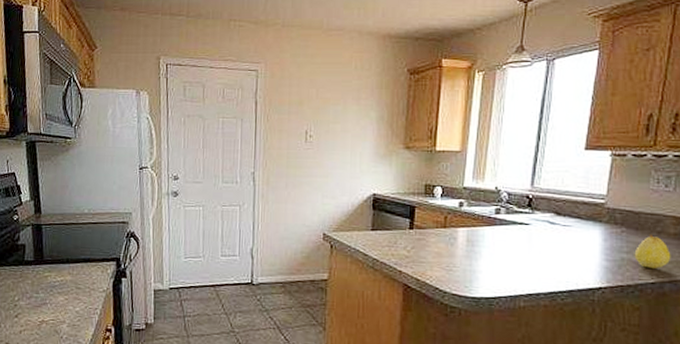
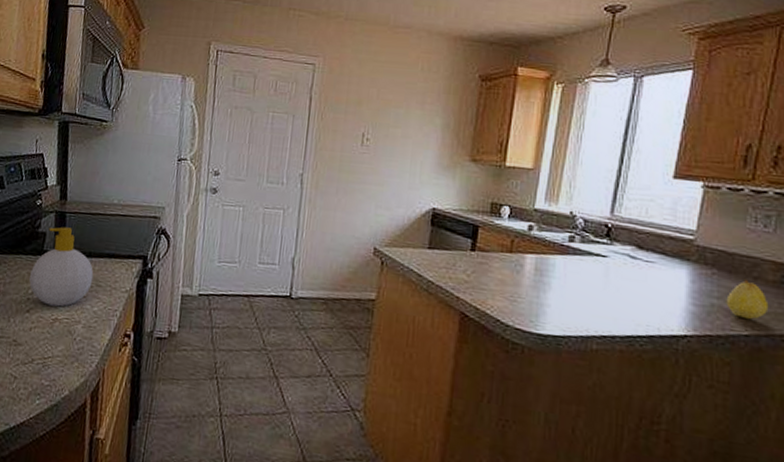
soap bottle: none [15,238,73,310] -> present [29,227,94,307]

